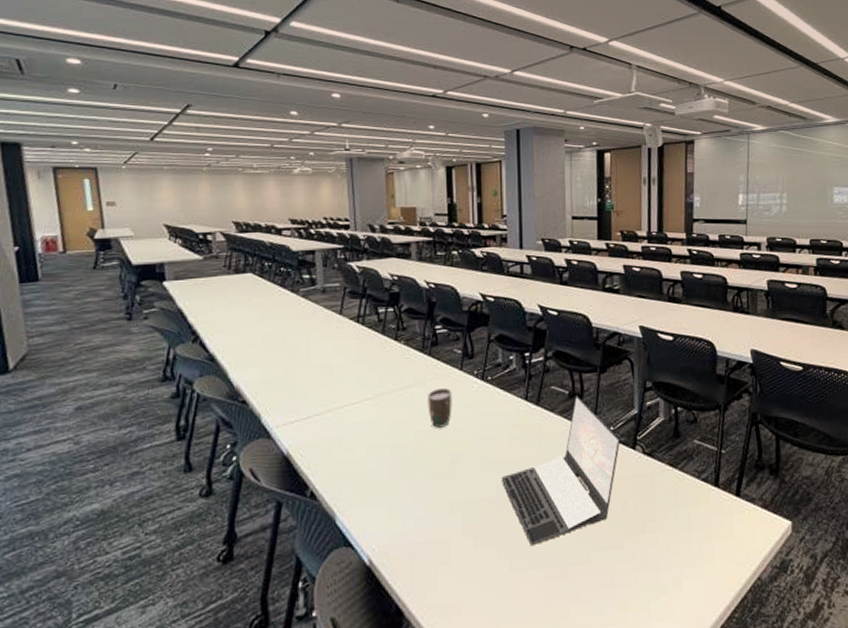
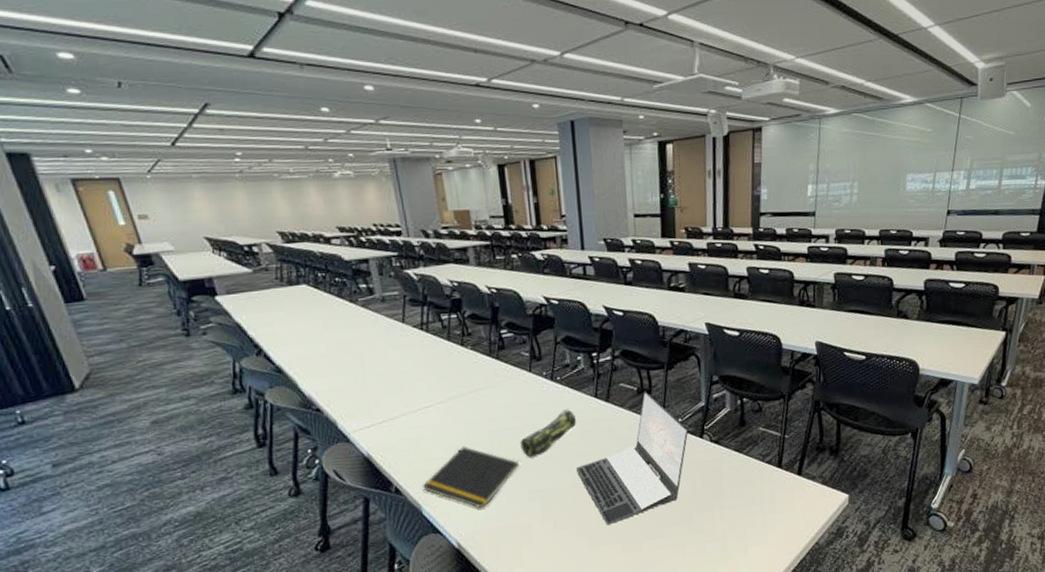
notepad: none [340,448,442,520] -> present [423,446,519,509]
mug: present [428,388,452,428] -> none [499,389,524,426]
pencil case: none [445,410,506,464] -> present [520,408,577,458]

